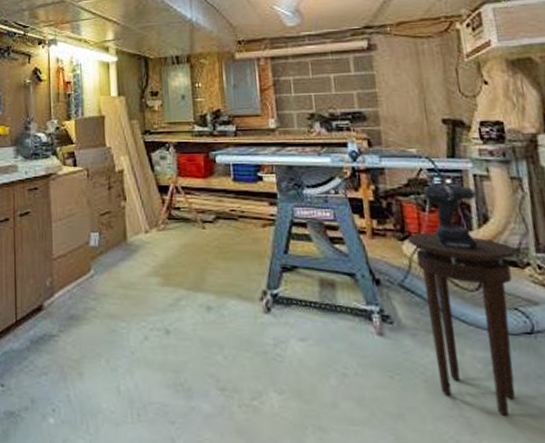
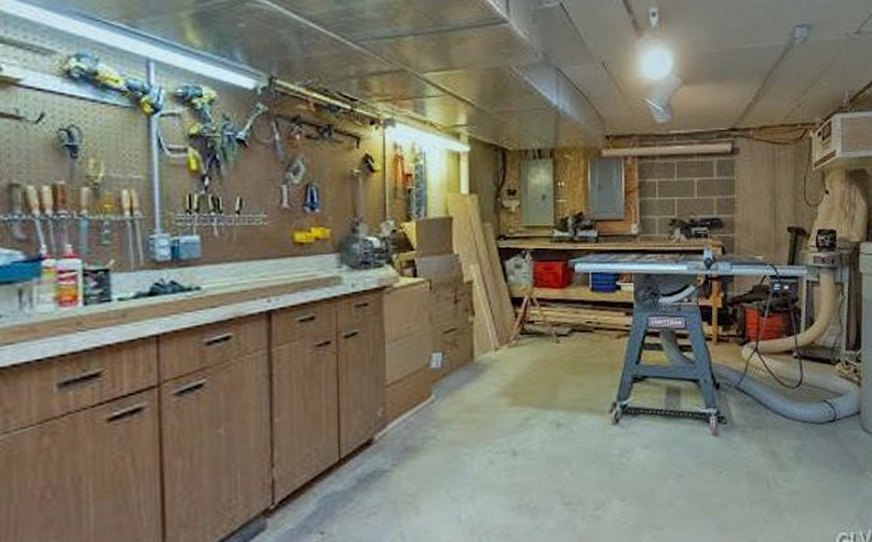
stool: present [407,234,516,417] -> none [747,337,831,494]
power drill: present [424,185,479,249] -> none [766,291,809,350]

